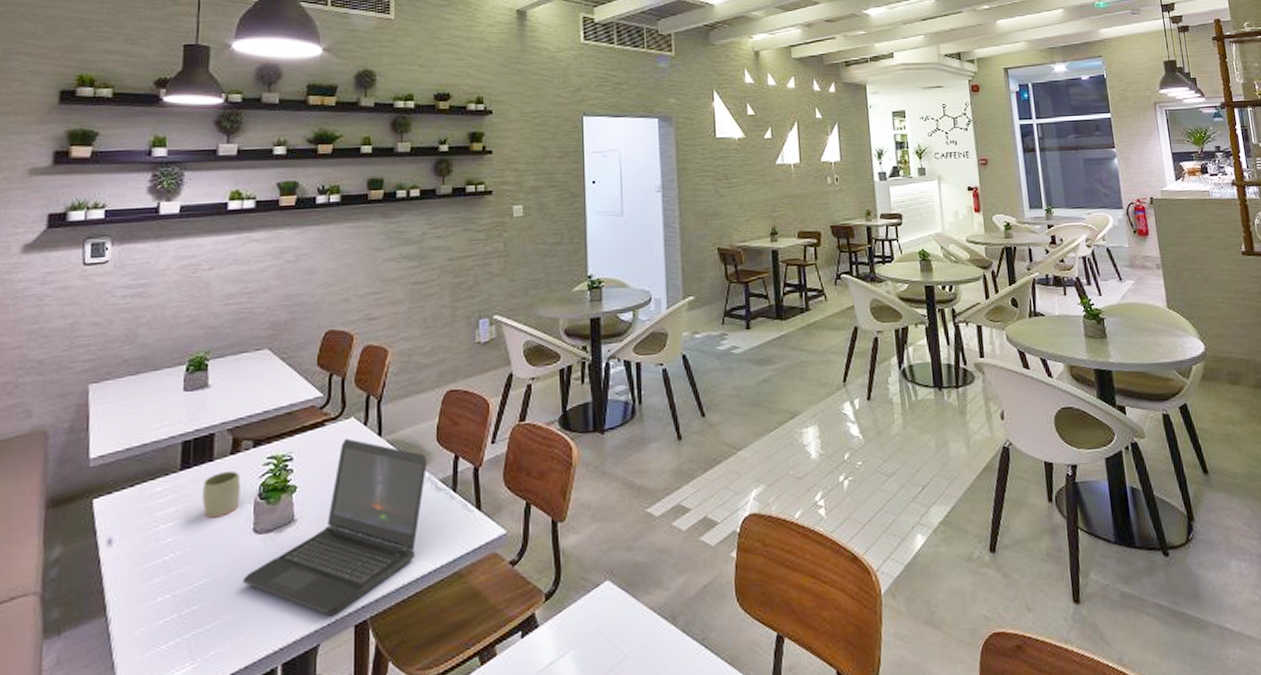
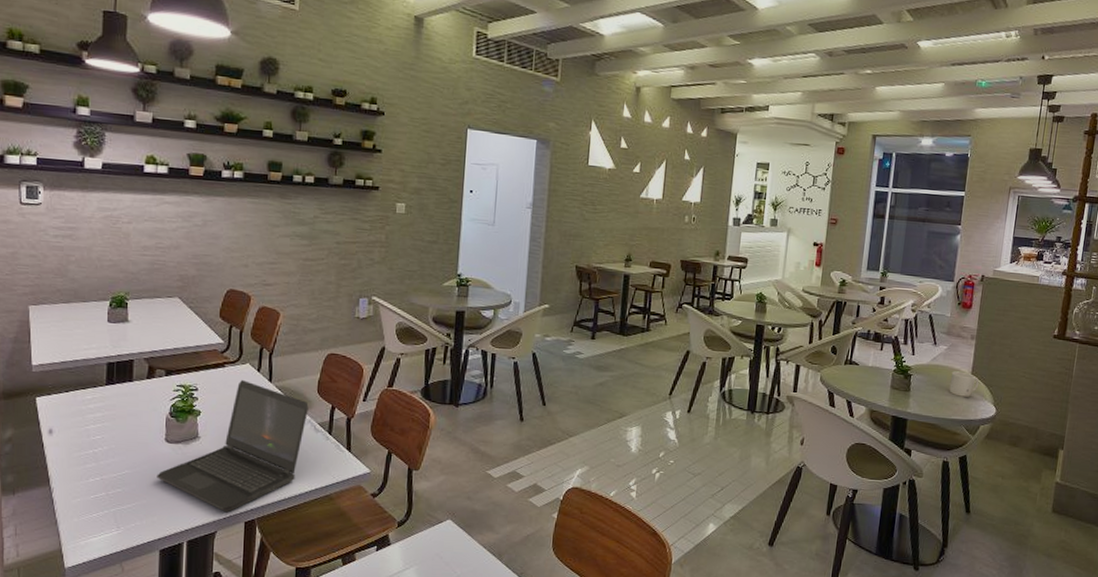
mug: present [202,470,241,518] -> none [124,391,155,426]
mug: none [1146,306,1179,336] -> present [949,371,980,397]

